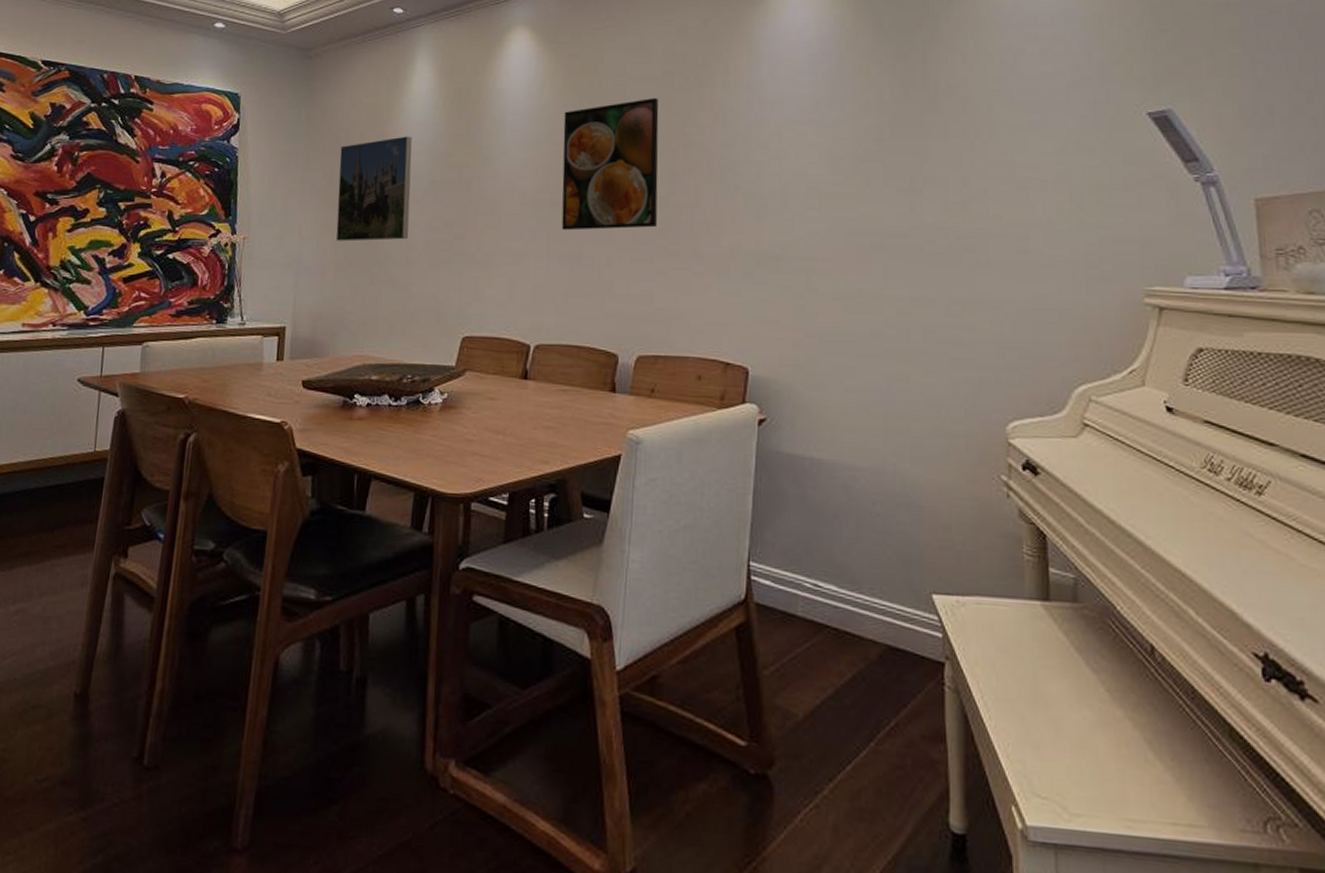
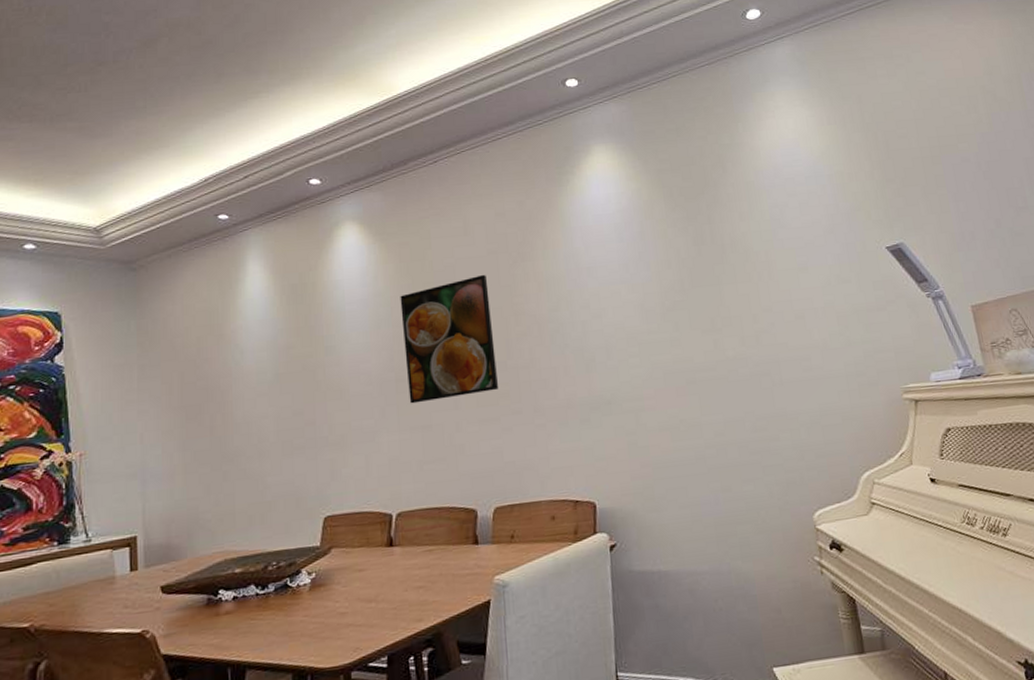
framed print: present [335,136,412,242] -> none [177,334,259,444]

